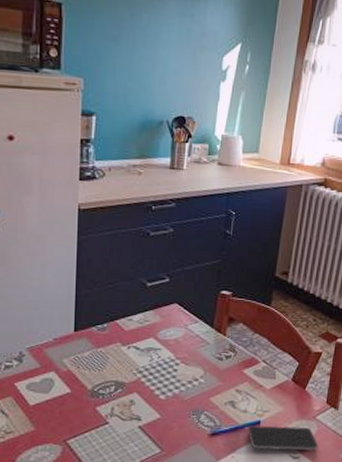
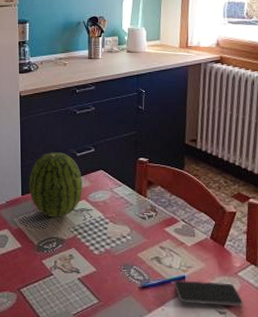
fruit: none [84,281,152,358] -> present [29,152,82,217]

